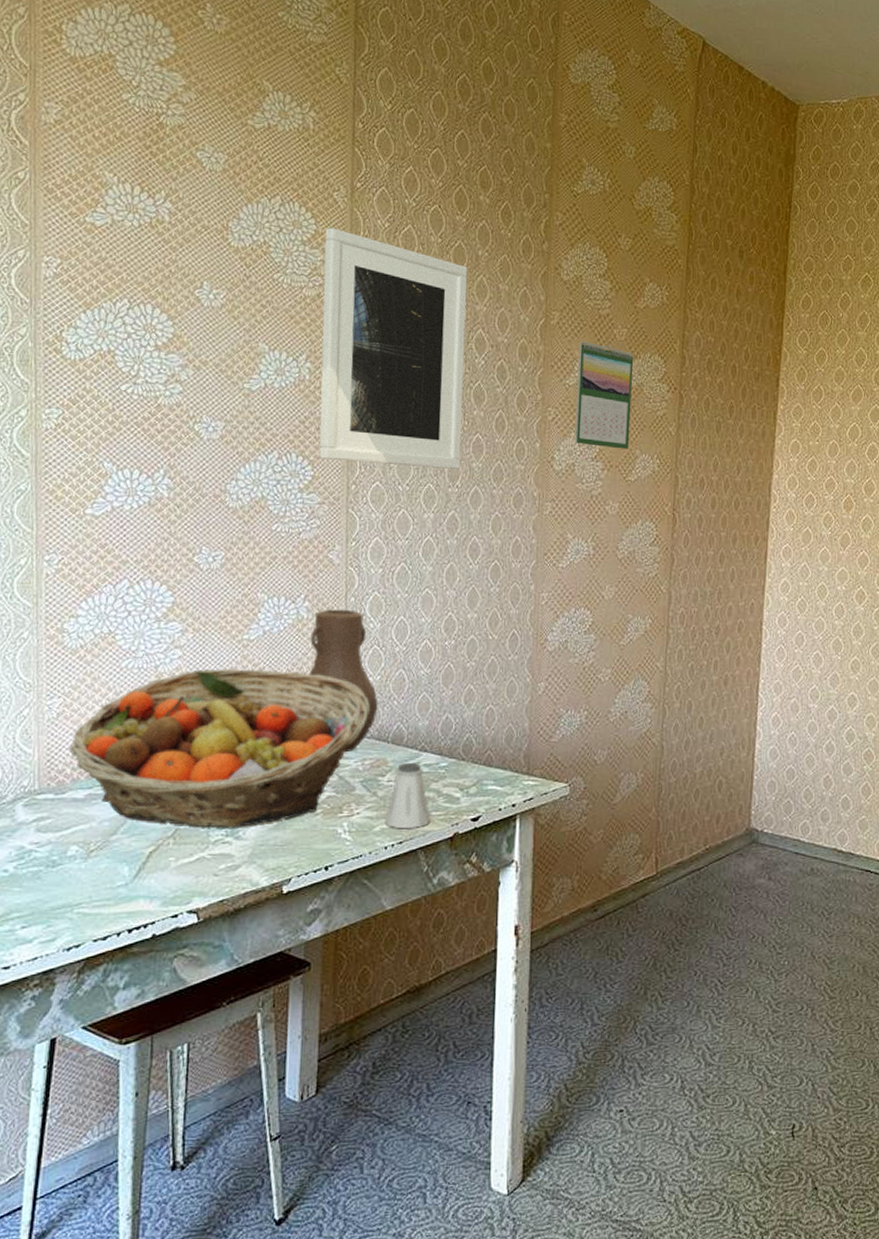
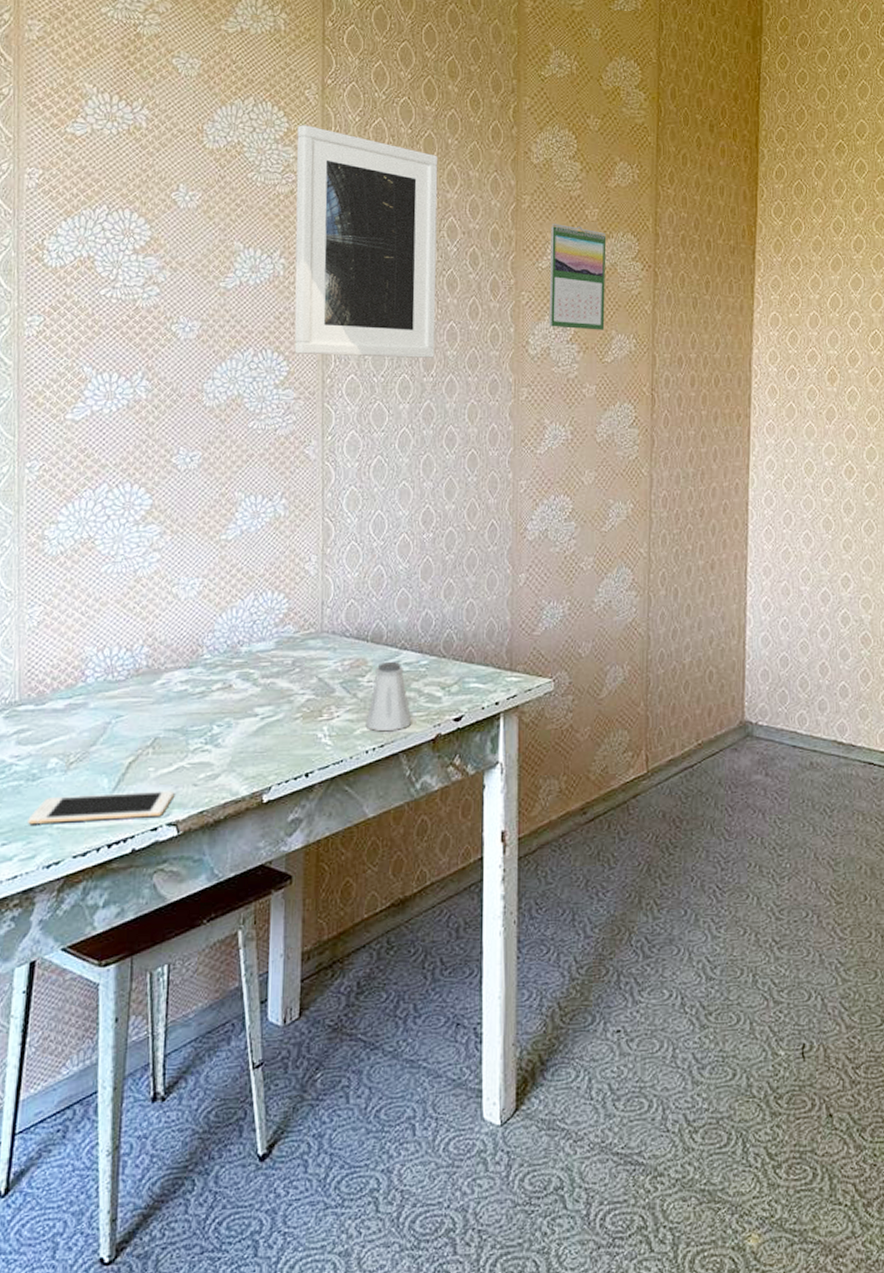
cell phone: none [48,880,194,908] -> present [28,790,174,824]
fruit basket: present [68,669,370,827] -> none [49,570,348,735]
vase: present [308,609,378,753] -> none [286,505,357,653]

